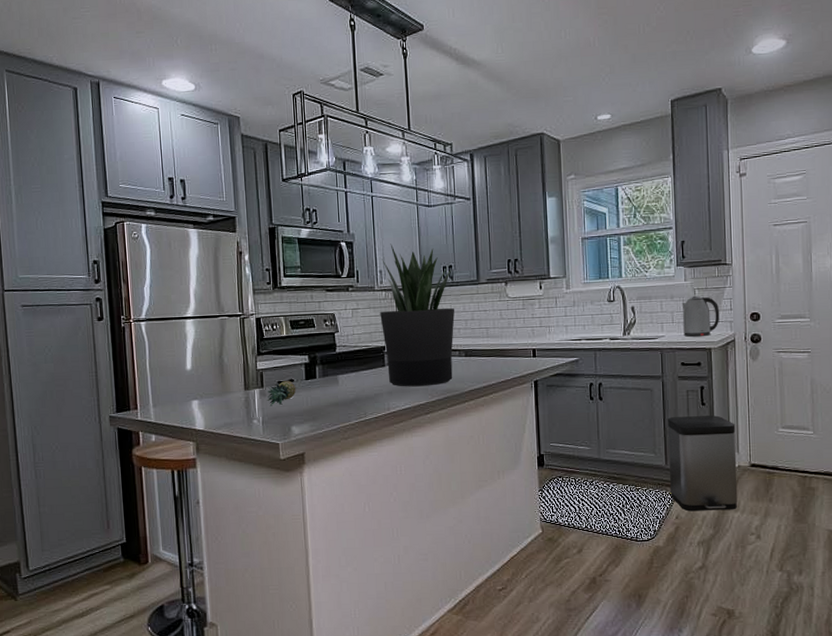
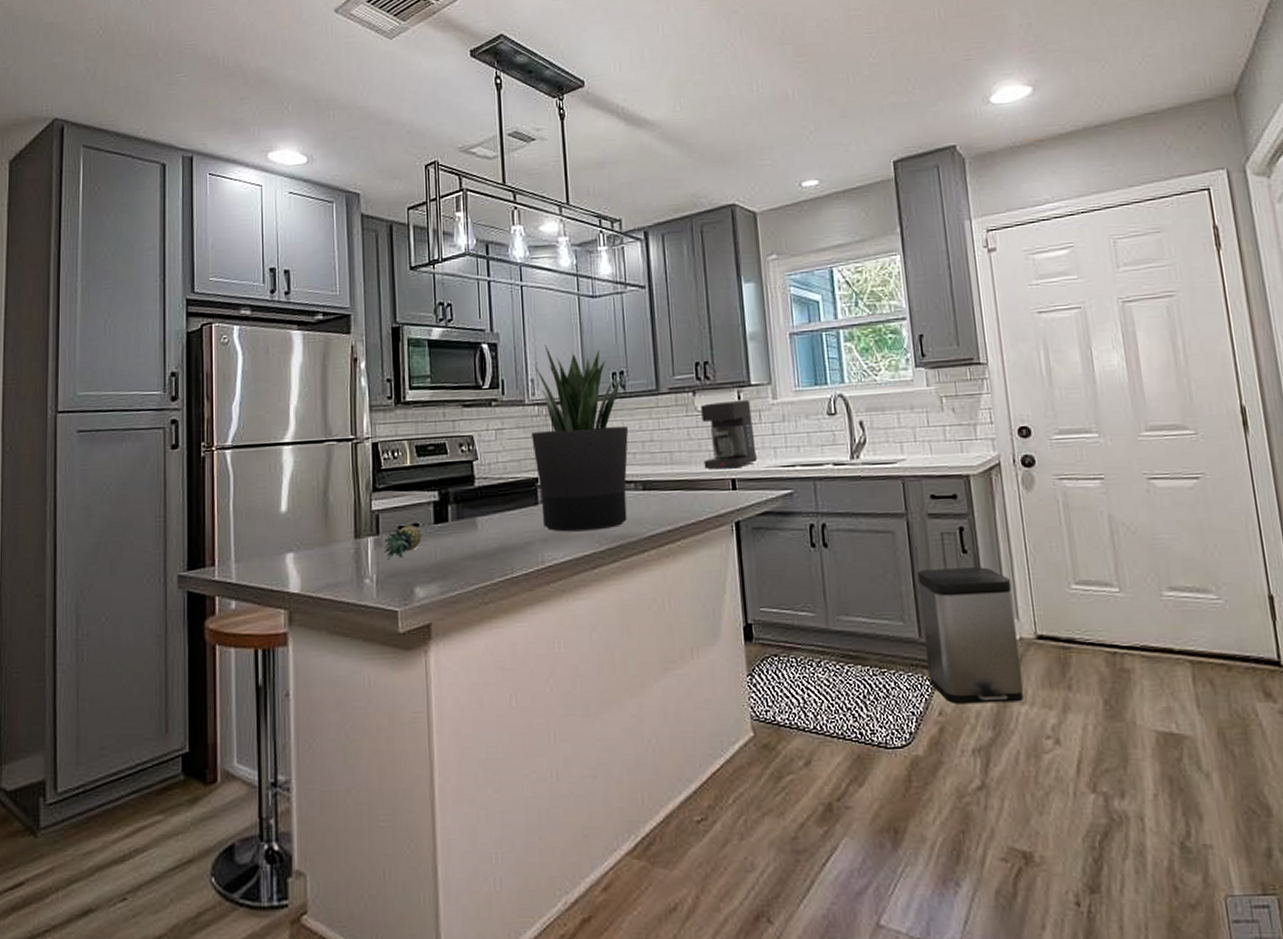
coffee maker: none [511,289,552,341] -> present [701,399,757,469]
kettle: present [681,296,720,338] -> none [925,406,978,461]

